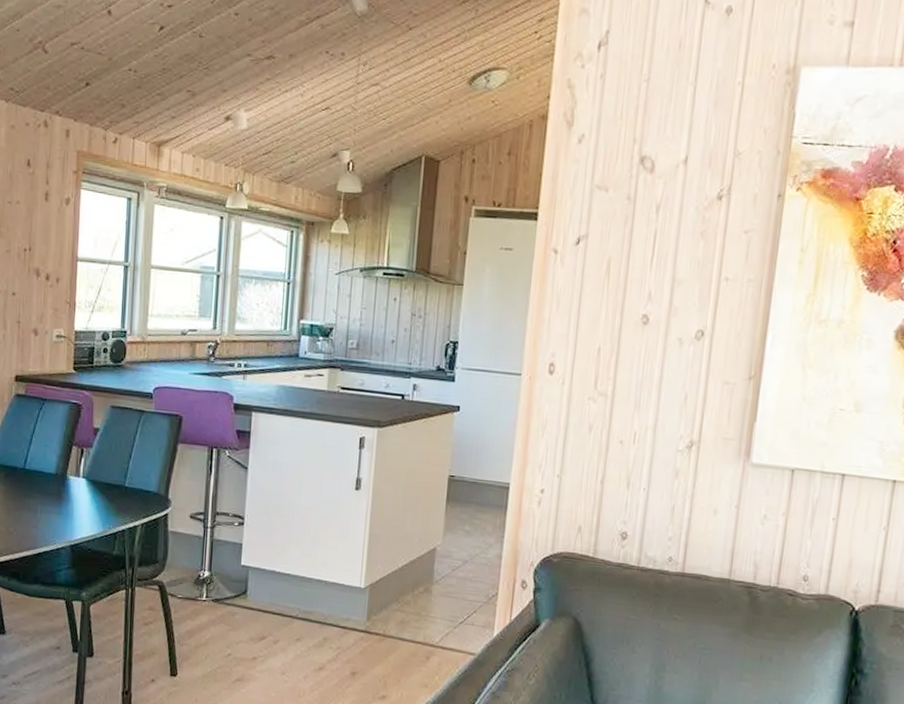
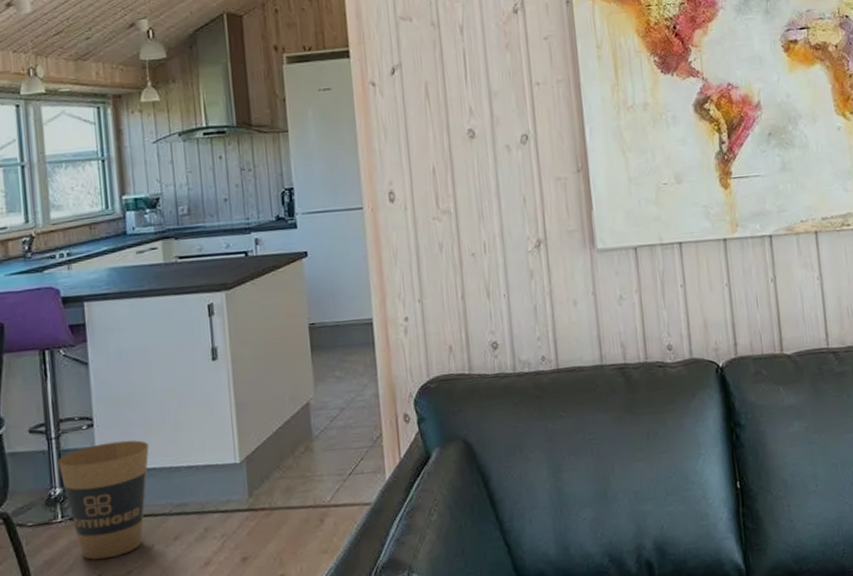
trash can: none [210,541,288,643] -> present [58,440,149,560]

